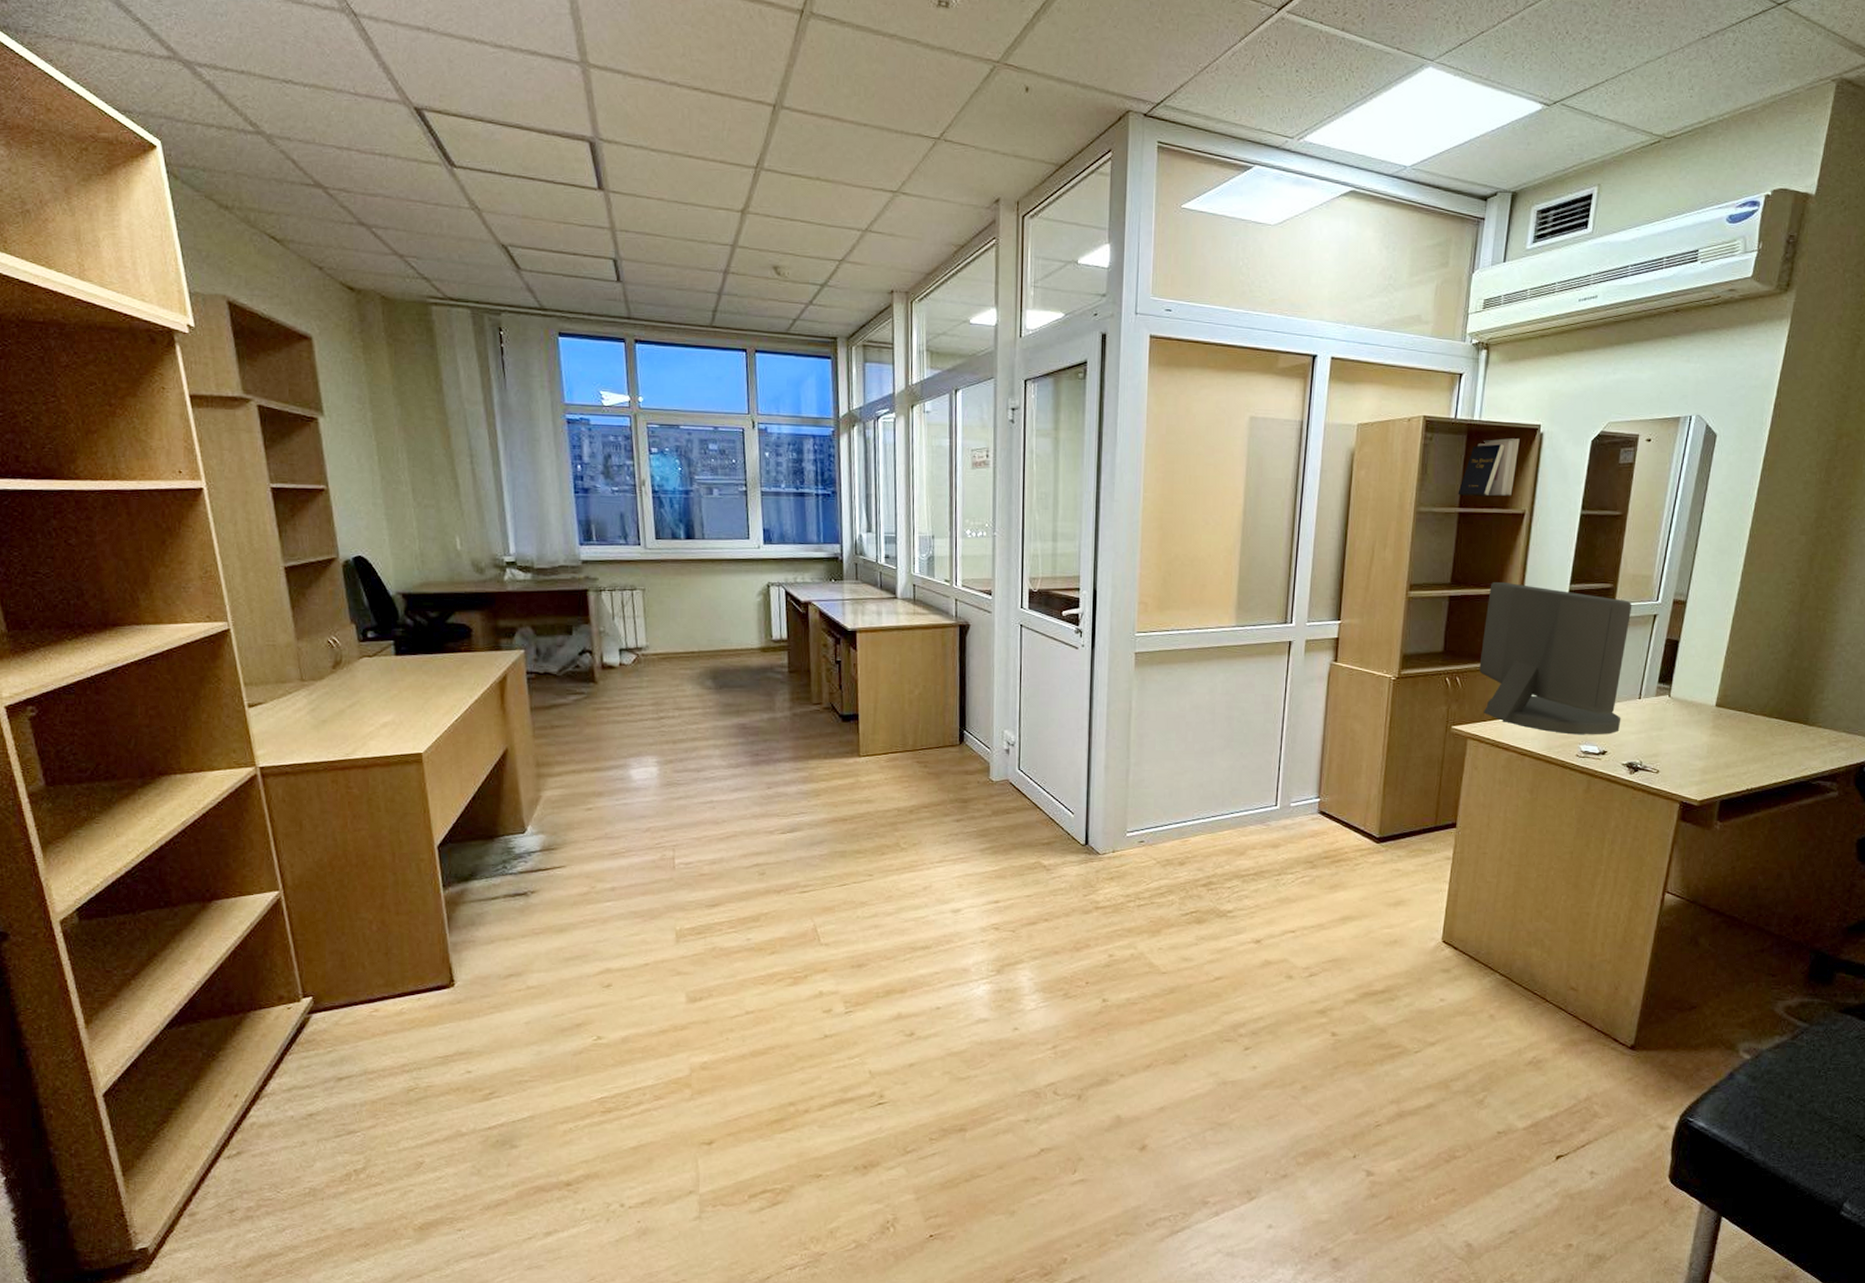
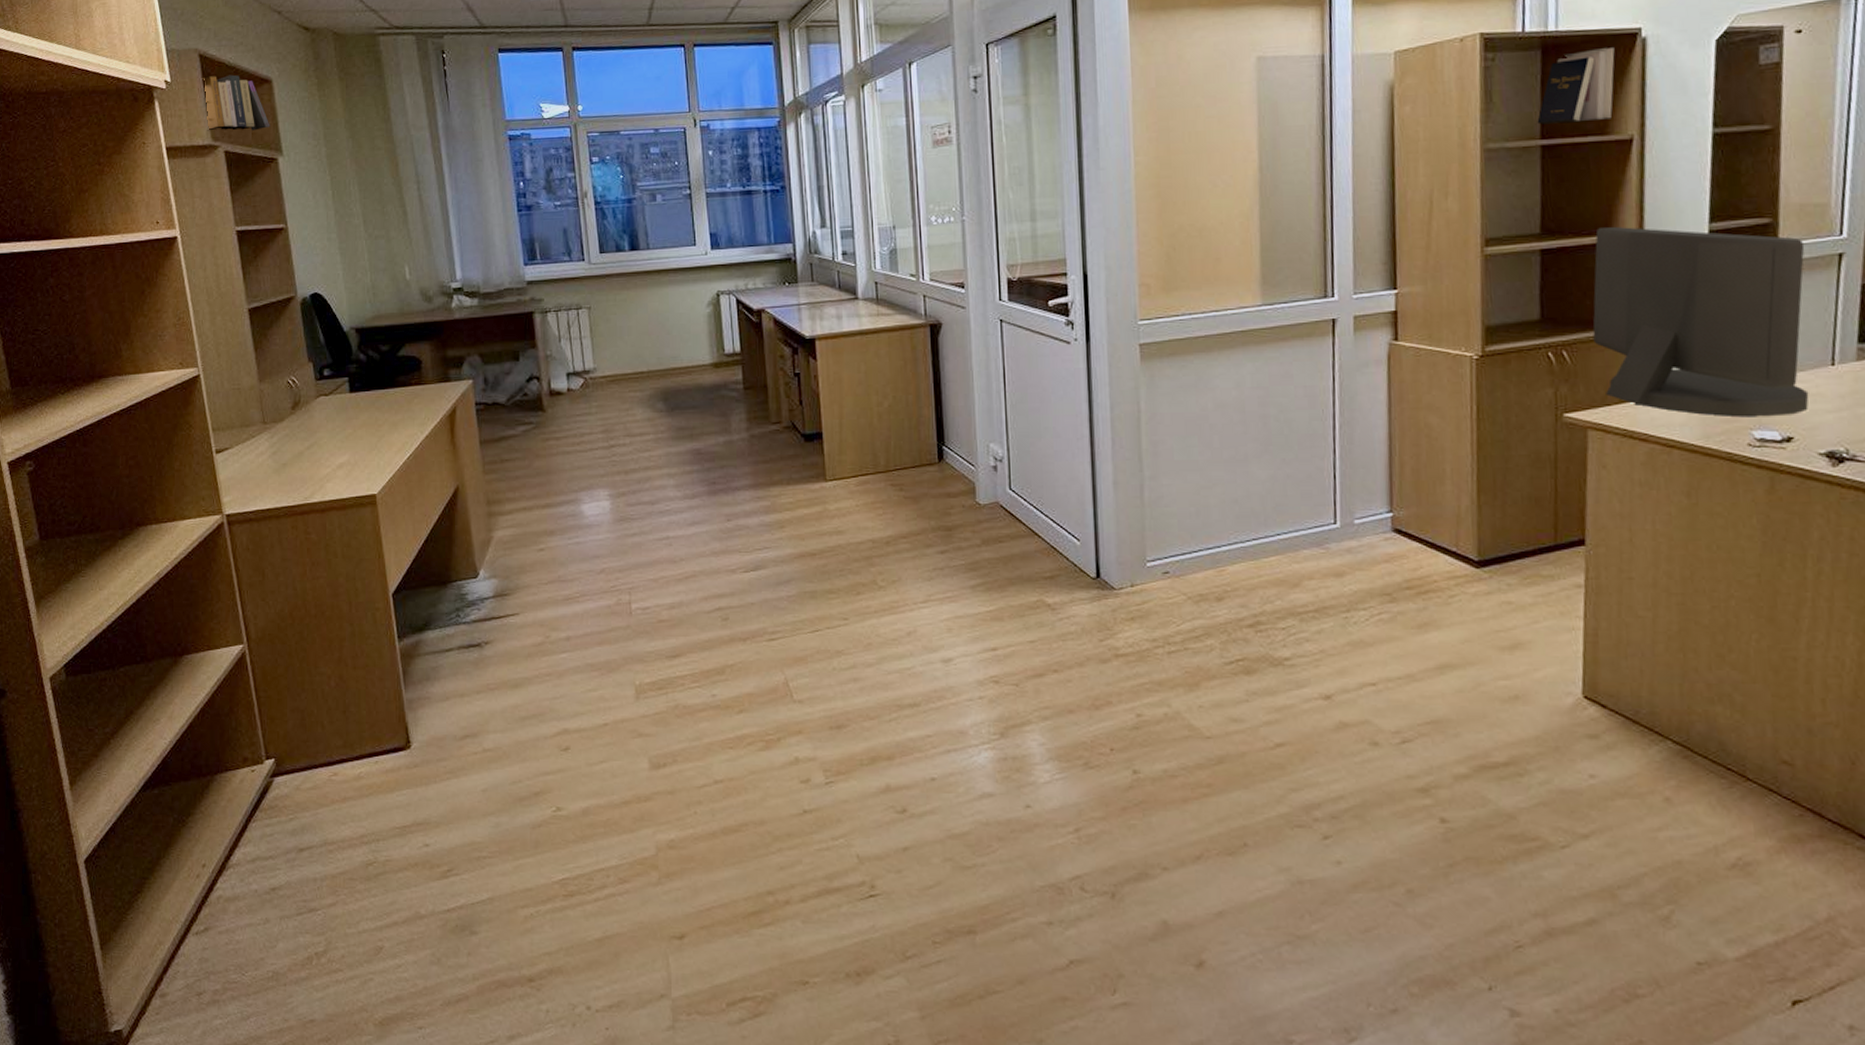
books: none [232,326,310,388] -> present [203,74,270,131]

